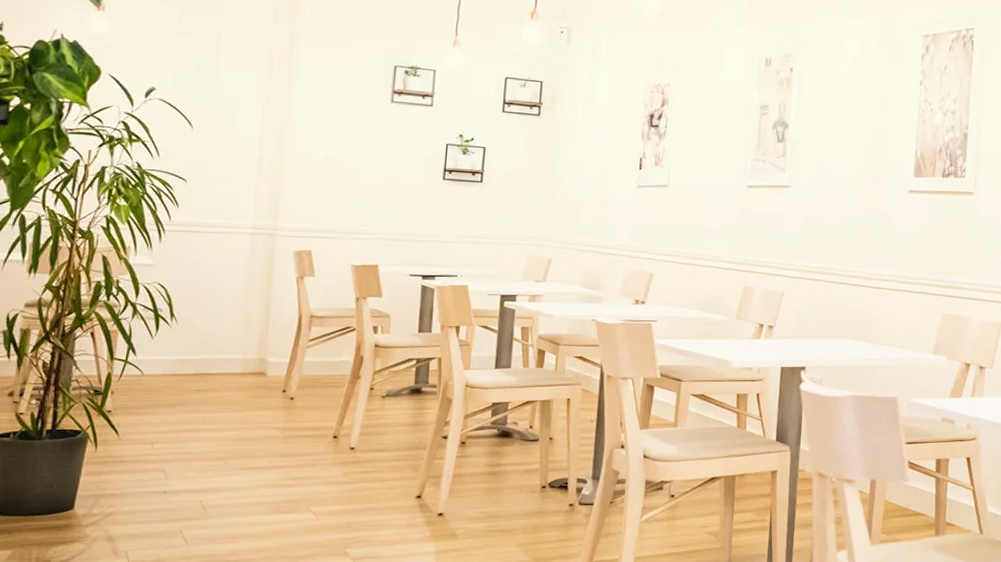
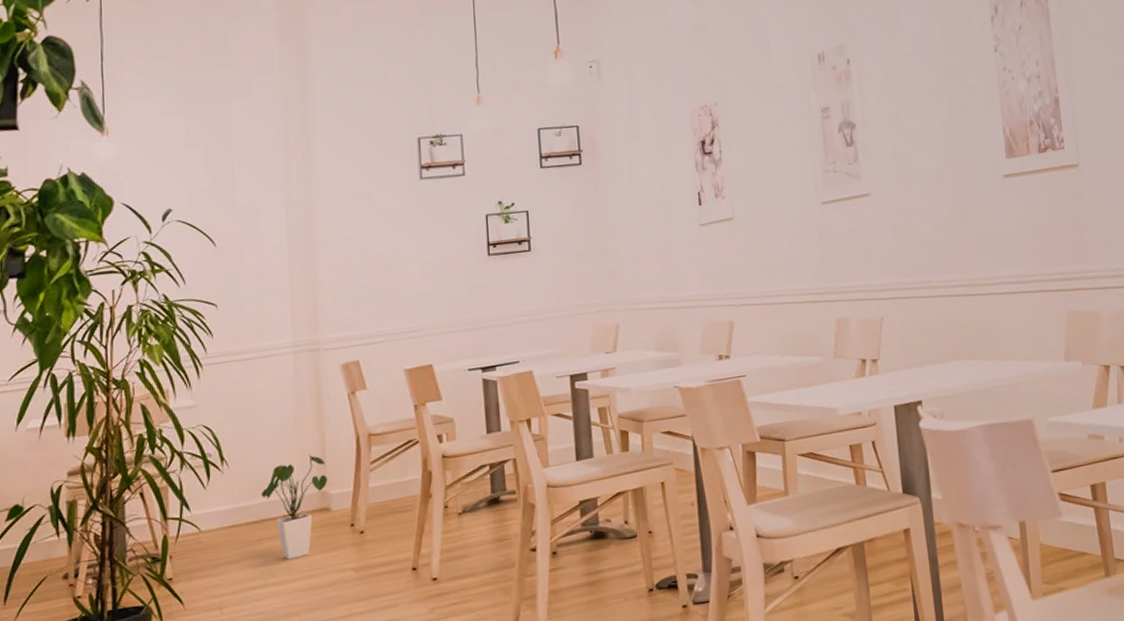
house plant: none [203,324,268,412] -> present [261,454,327,560]

